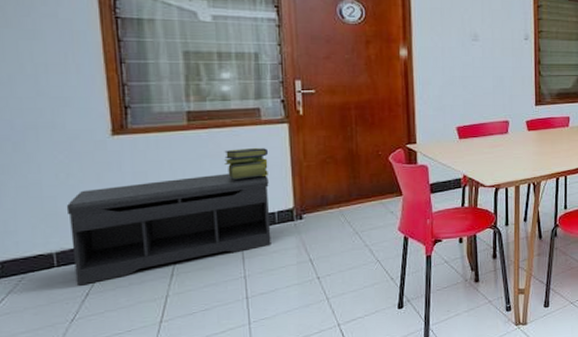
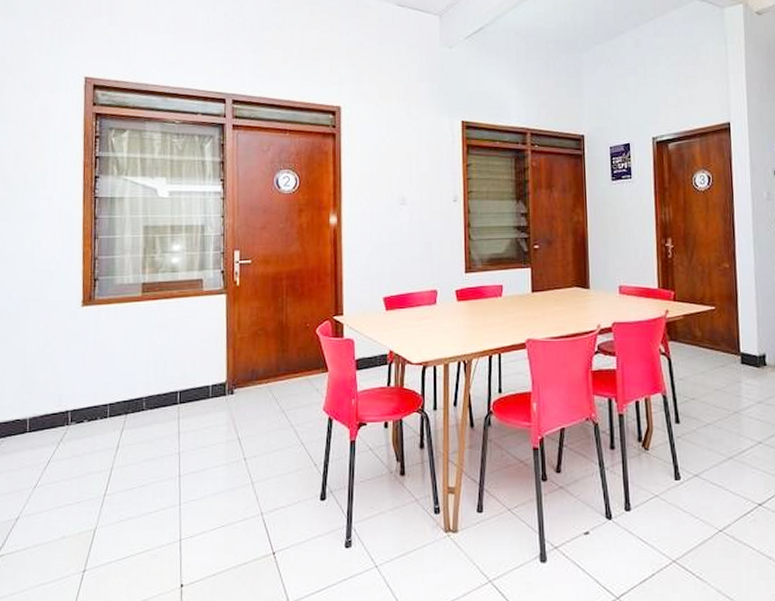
bench: present [66,173,271,286] -> none [41,344,206,452]
stack of books: present [224,148,269,180] -> none [170,319,208,351]

